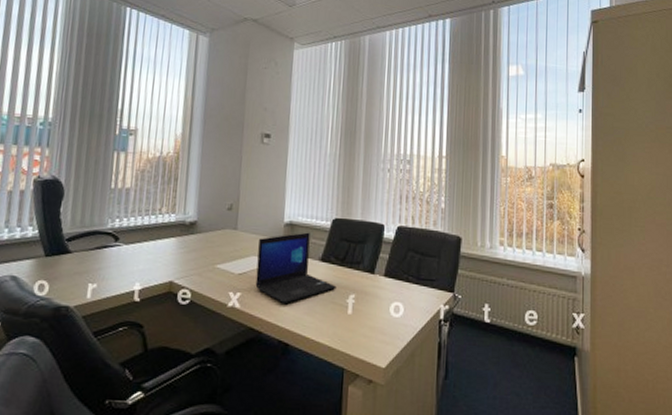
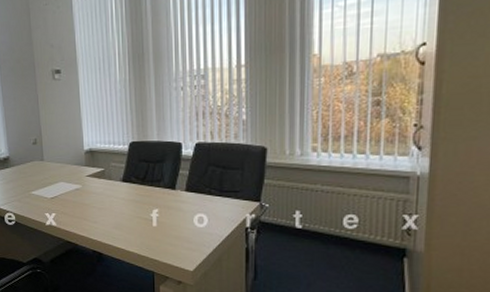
laptop: present [255,232,337,305] -> none [64,157,140,221]

